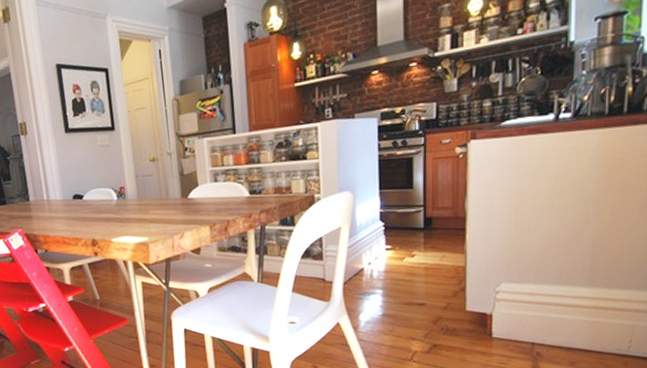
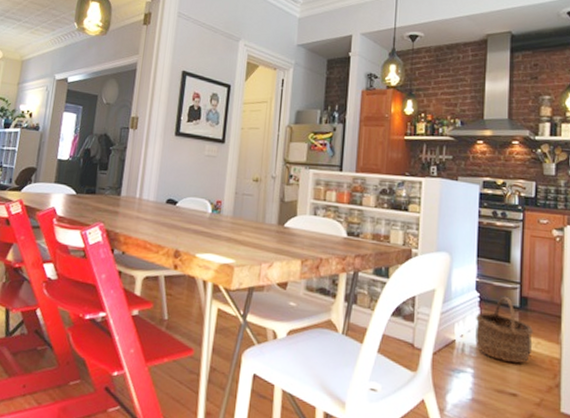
wicker basket: none [382,220,439,278] -> present [475,296,534,364]

